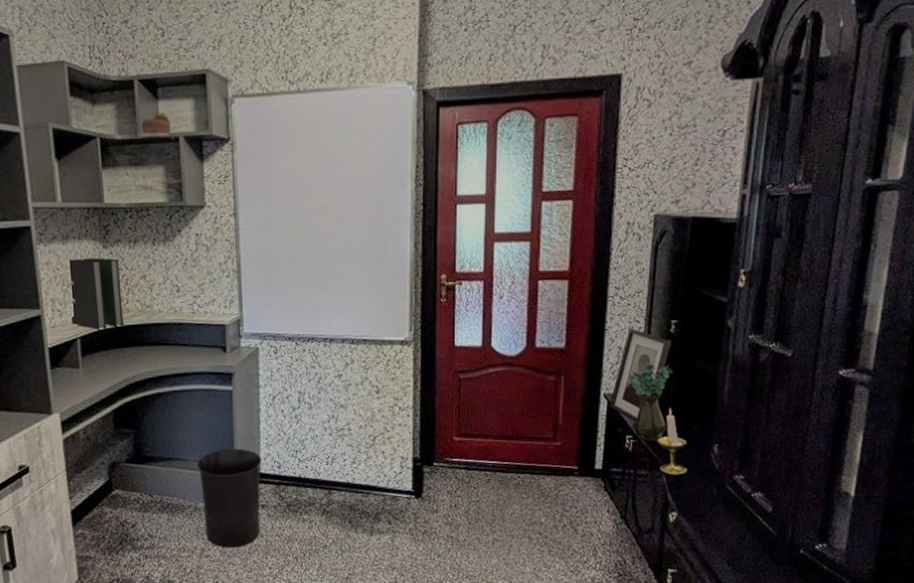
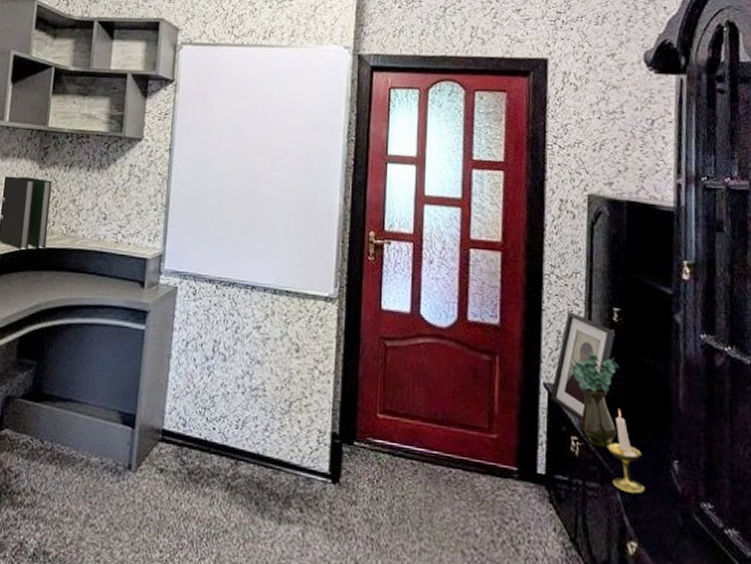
succulent plant: present [138,112,175,142] -> none [90,50,124,76]
waste bin: present [197,448,261,548] -> none [94,395,166,519]

